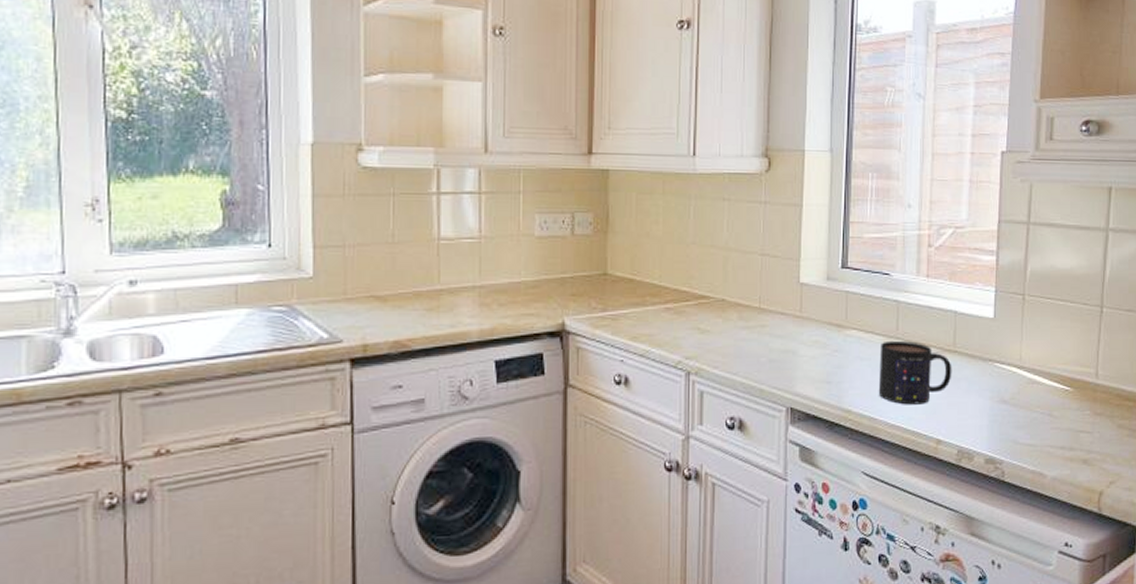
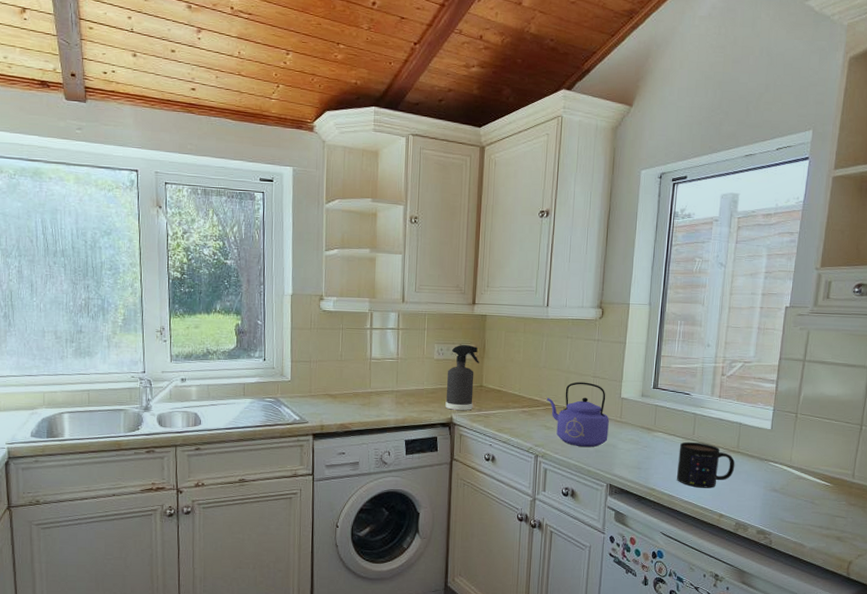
spray bottle: none [554,214,601,311] -> present [445,345,479,411]
kettle: none [698,262,785,357] -> present [546,382,609,448]

